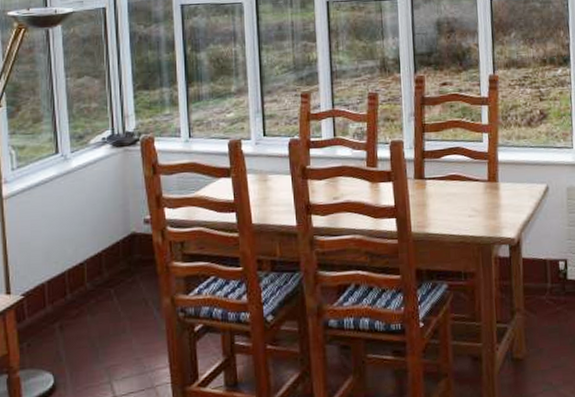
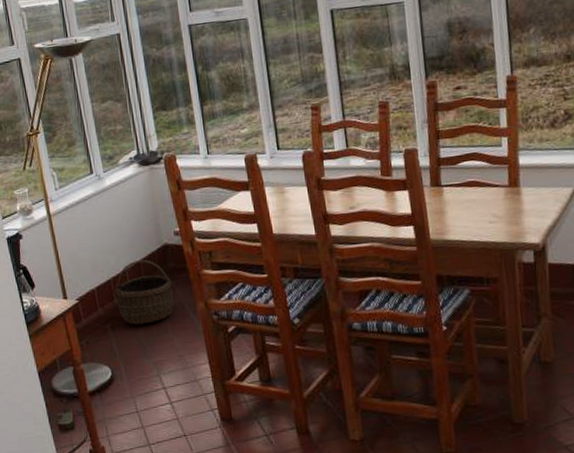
wicker basket: none [69,250,137,324] -> present [115,260,174,325]

